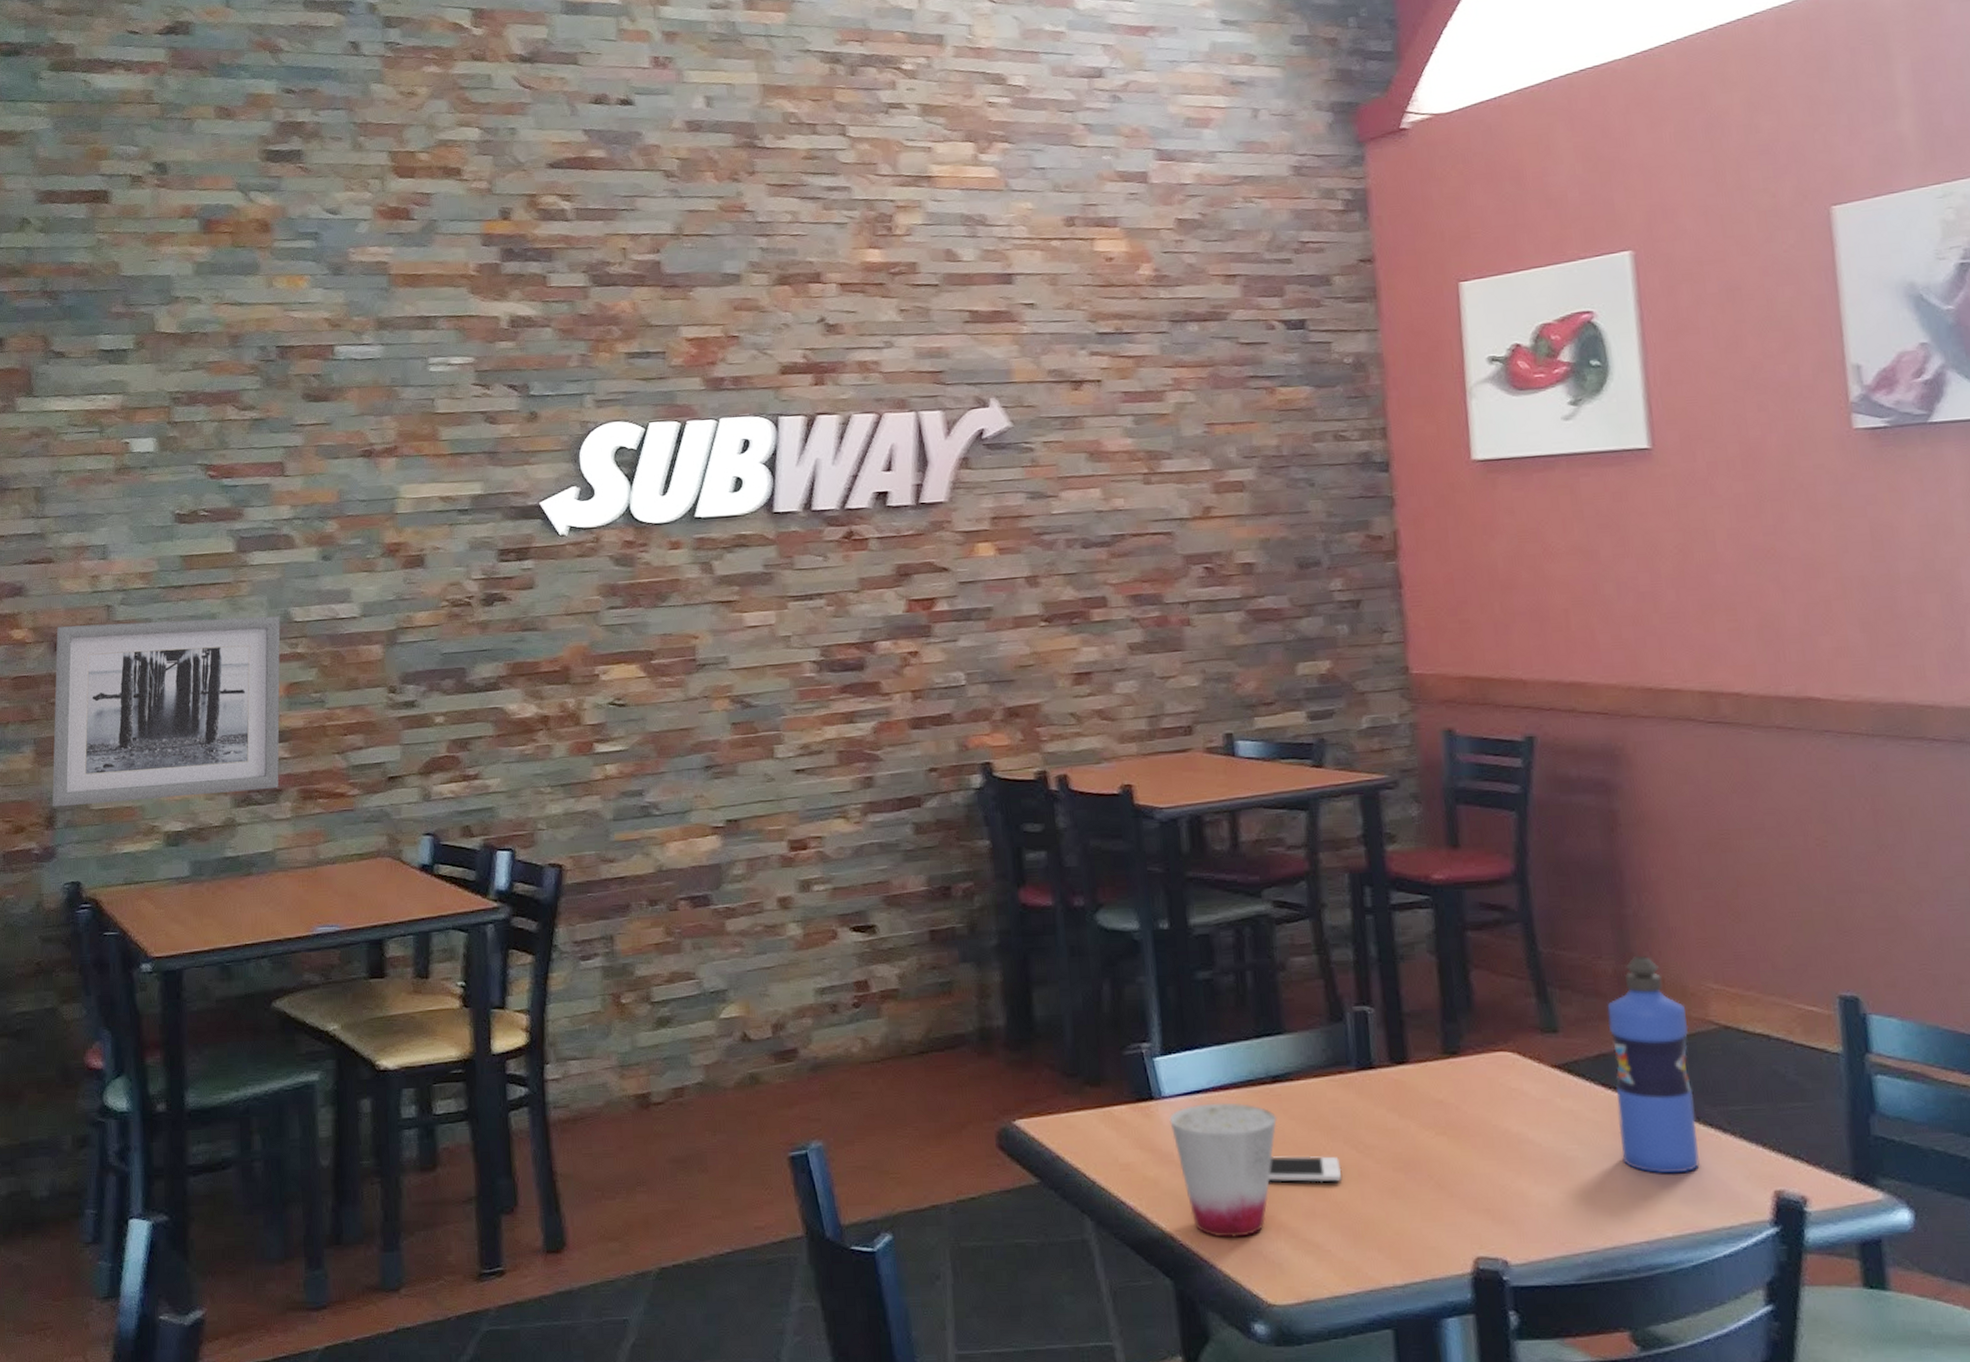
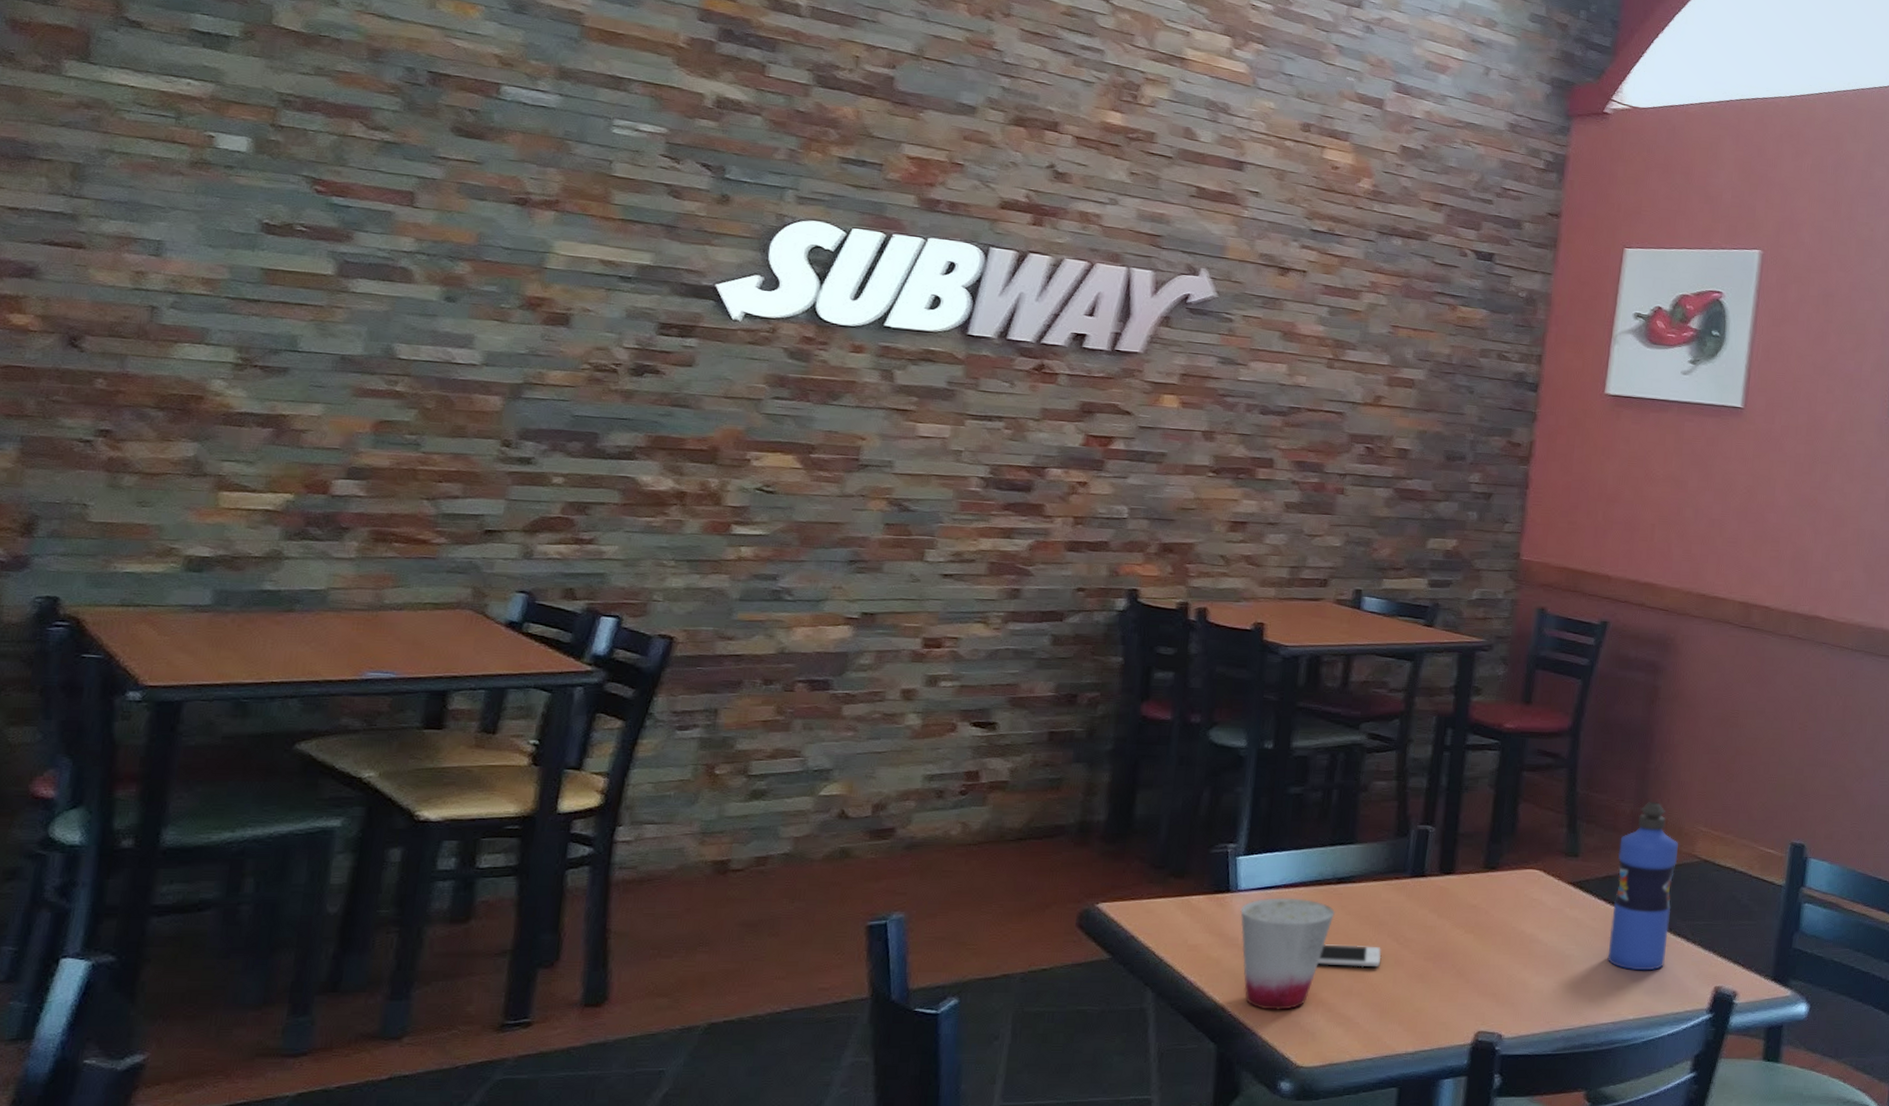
wall art: present [52,615,280,808] -> none [35,319,380,526]

